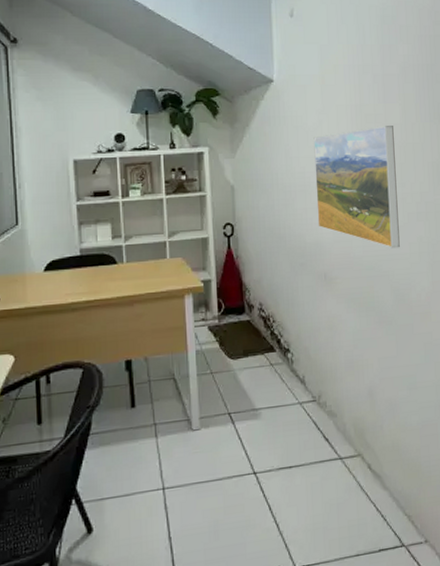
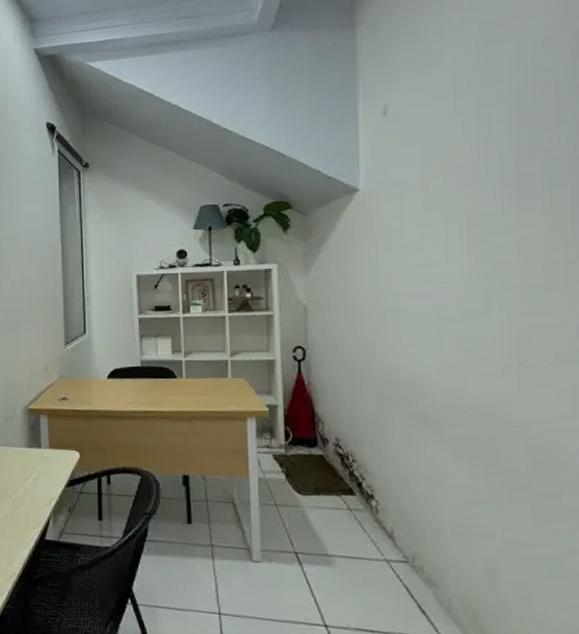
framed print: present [313,126,400,249] -> none [412,239,541,394]

